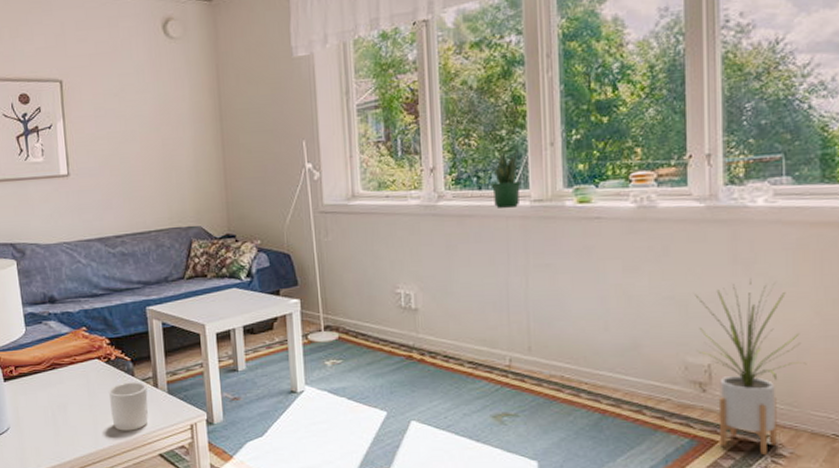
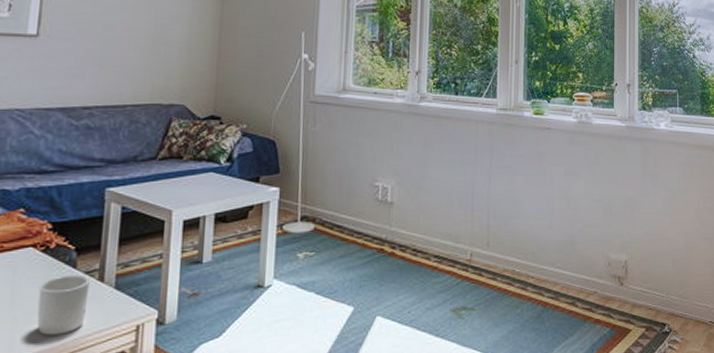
planter: present [490,151,522,209] -> none [465,63,491,114]
house plant: present [695,279,807,456] -> none [617,188,692,342]

